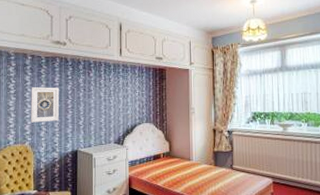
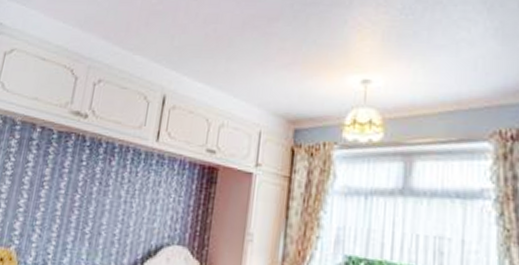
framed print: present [31,87,59,123] -> none [23,170,67,223]

